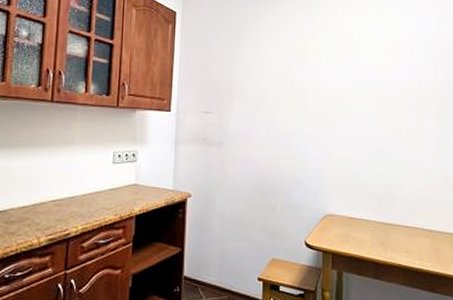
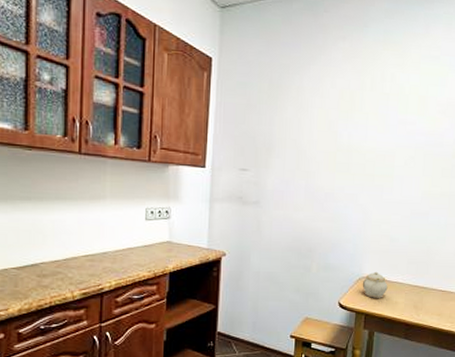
teapot: none [327,209,353,236] -> present [362,271,388,298]

